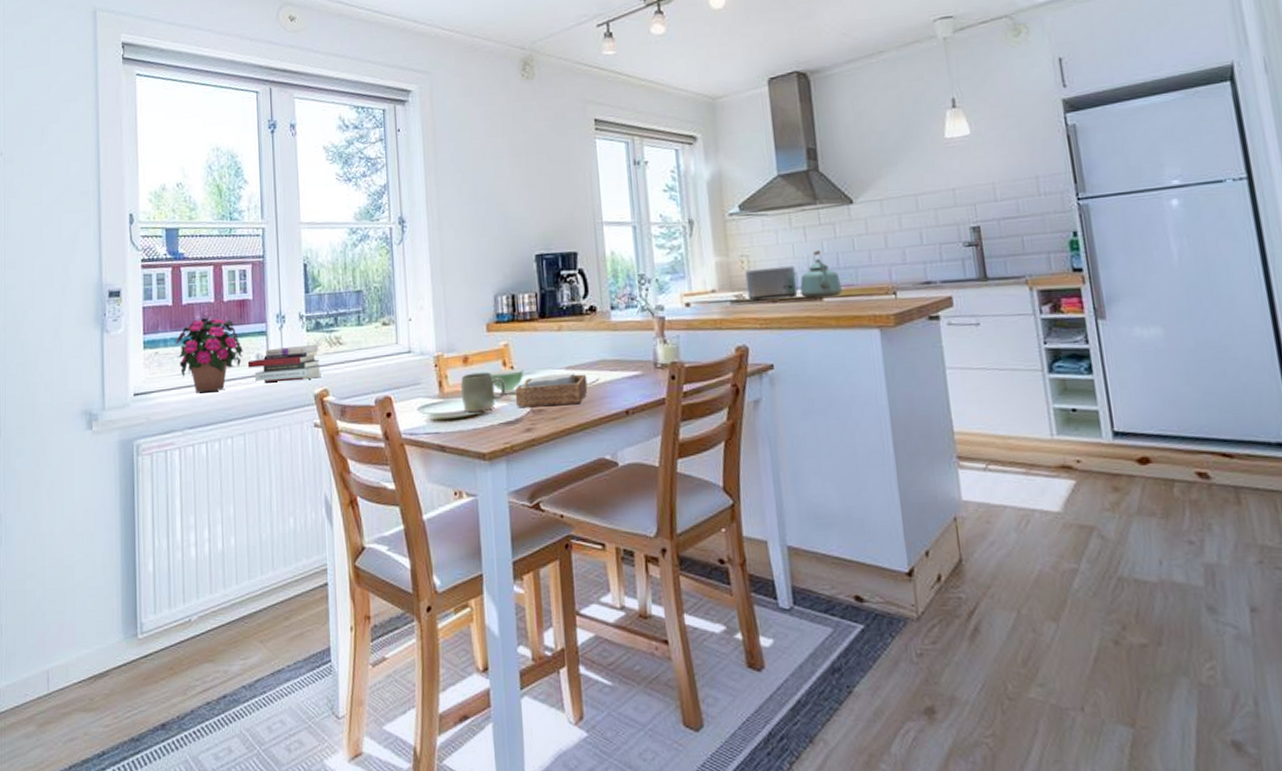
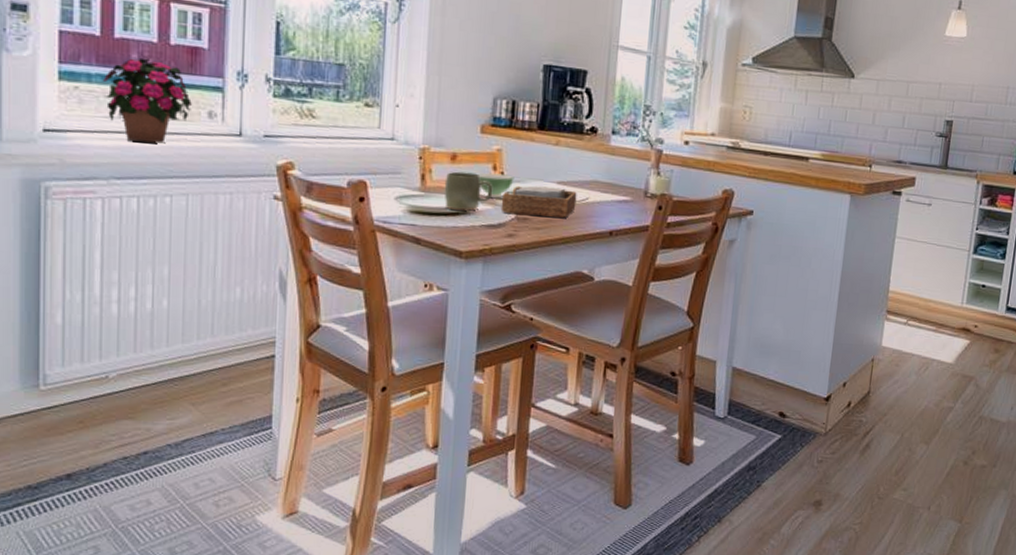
books: present [247,345,321,383] -> none [196,107,288,149]
toaster: present [745,266,798,301] -> none [743,120,791,155]
kettle: present [800,250,843,299] -> none [791,114,828,160]

